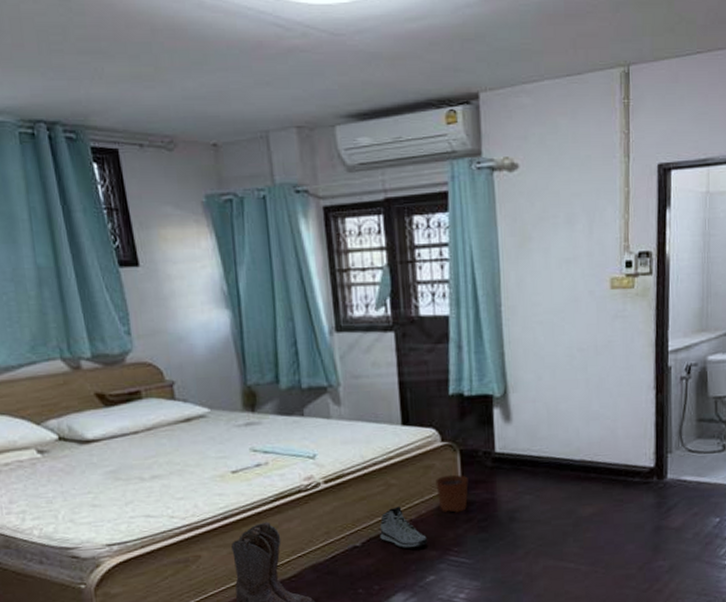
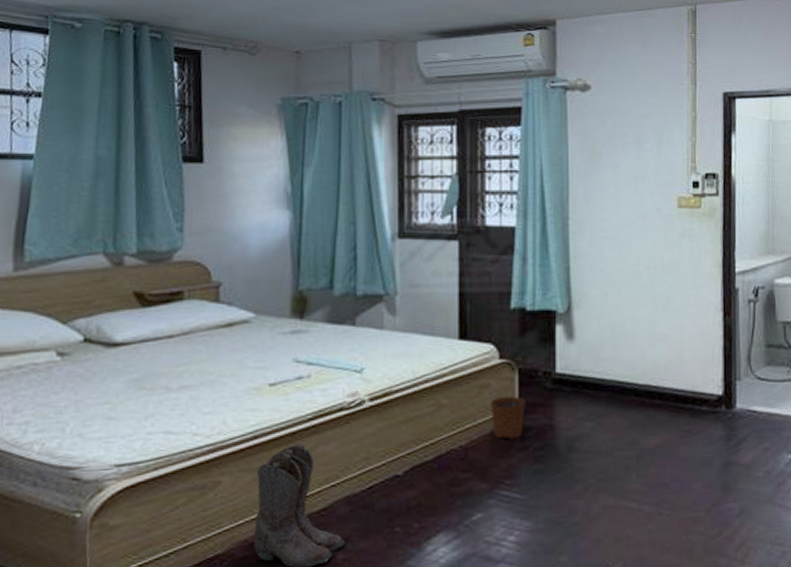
sneaker: present [380,506,428,549] -> none [425,430,478,480]

